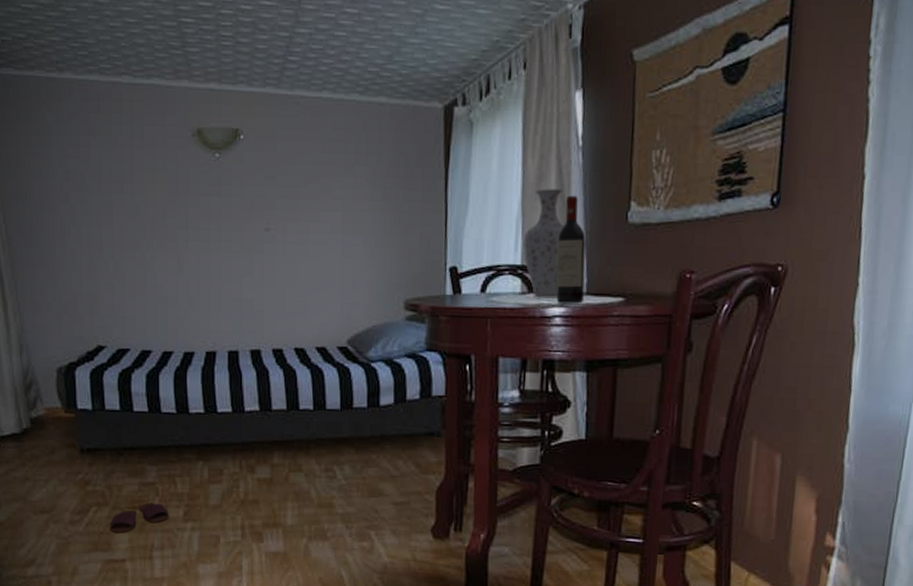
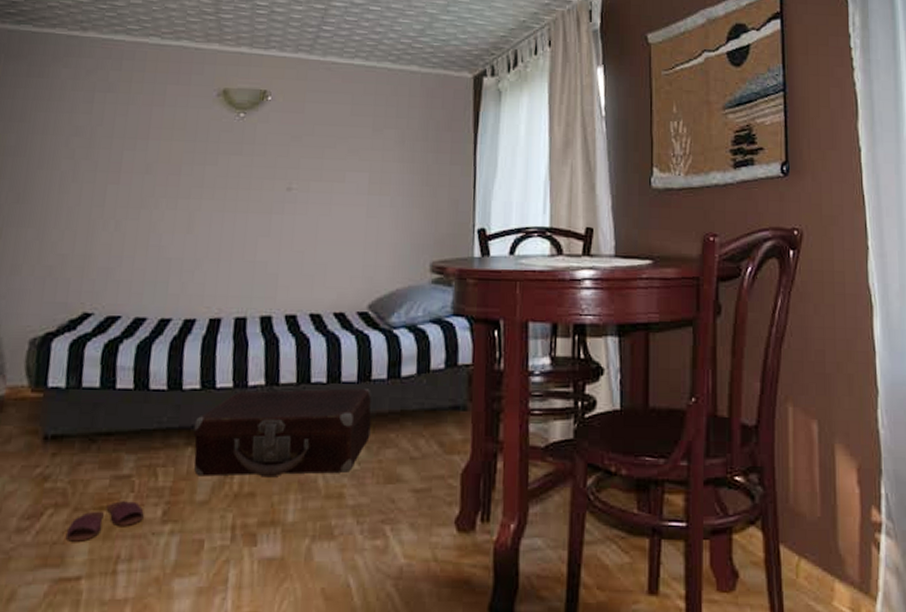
suitcase: none [202,415,355,489] -> present [193,388,372,478]
vase: present [523,189,563,299] -> none [552,154,590,261]
wine bottle: present [556,195,586,305] -> none [584,161,613,267]

